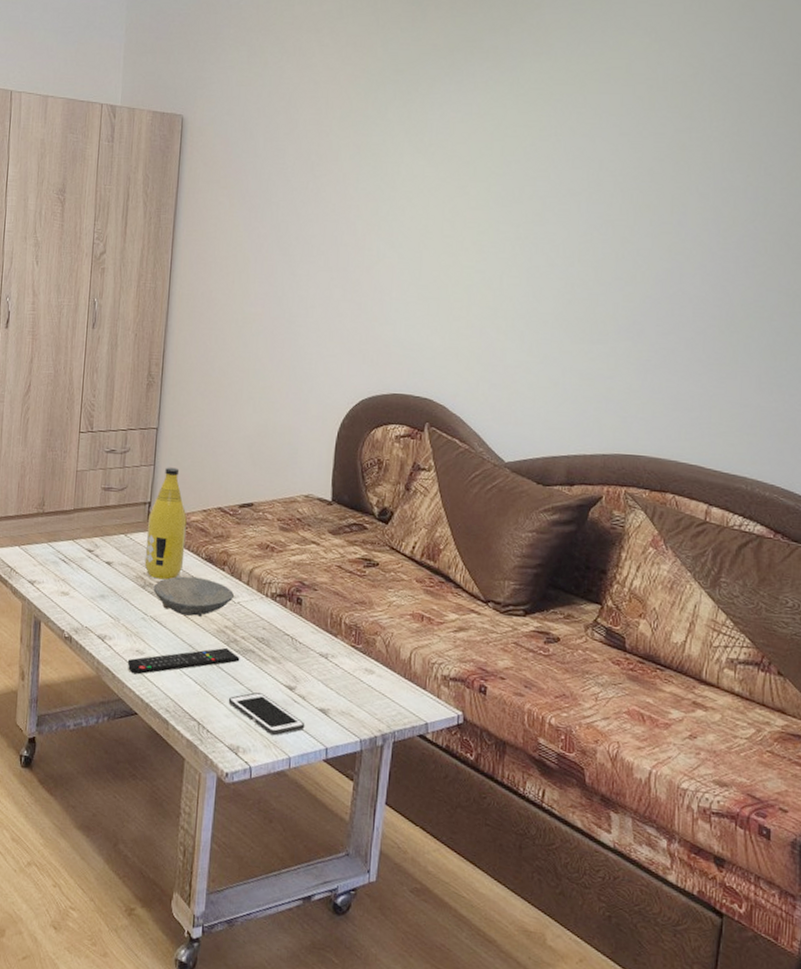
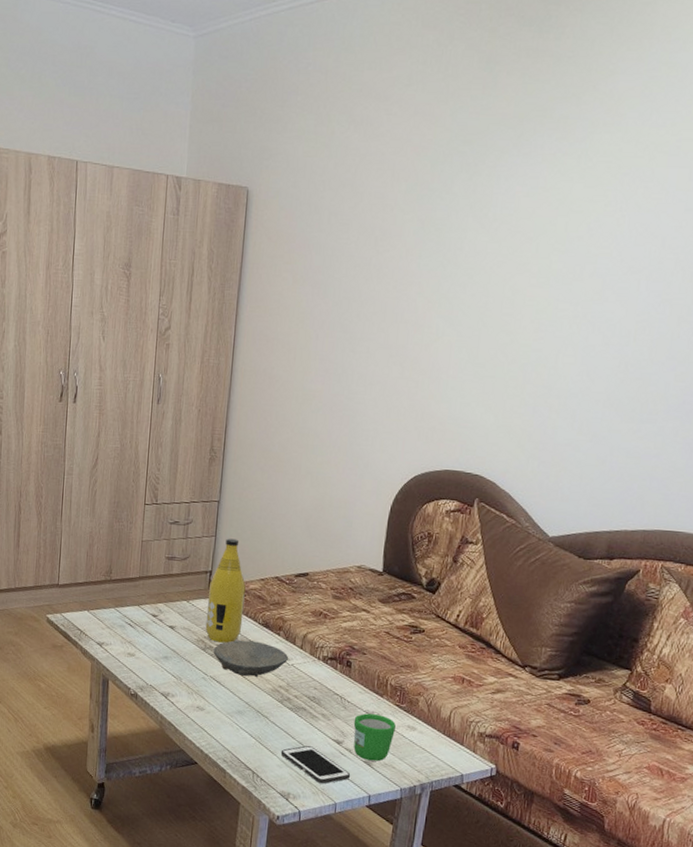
remote control: present [127,647,240,675] -> none [188,705,293,729]
mug: none [306,655,353,709] -> present [353,713,397,762]

